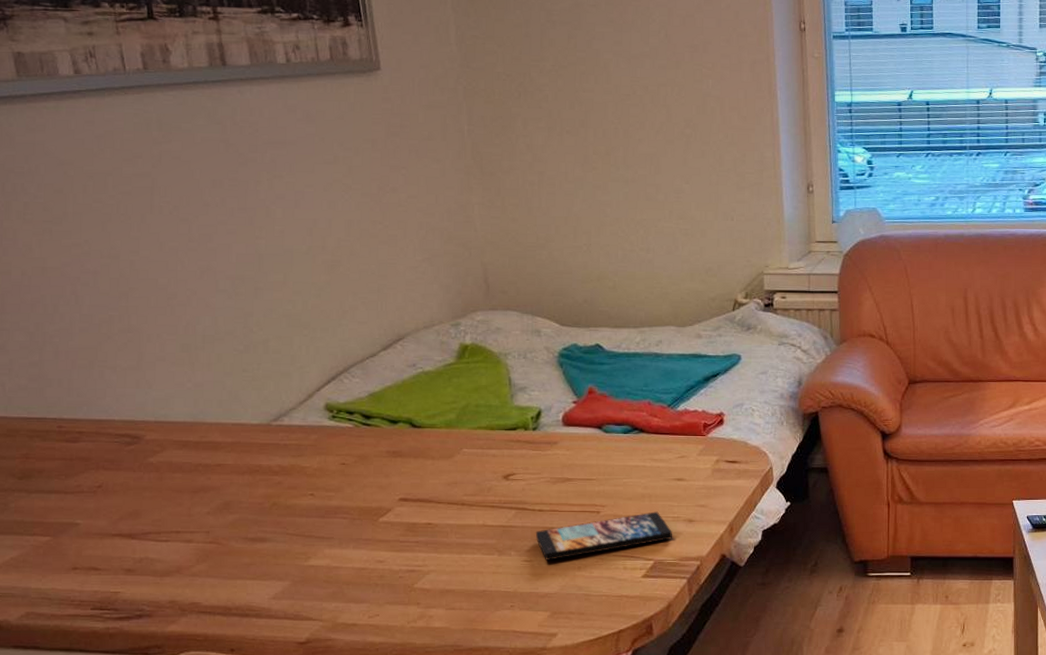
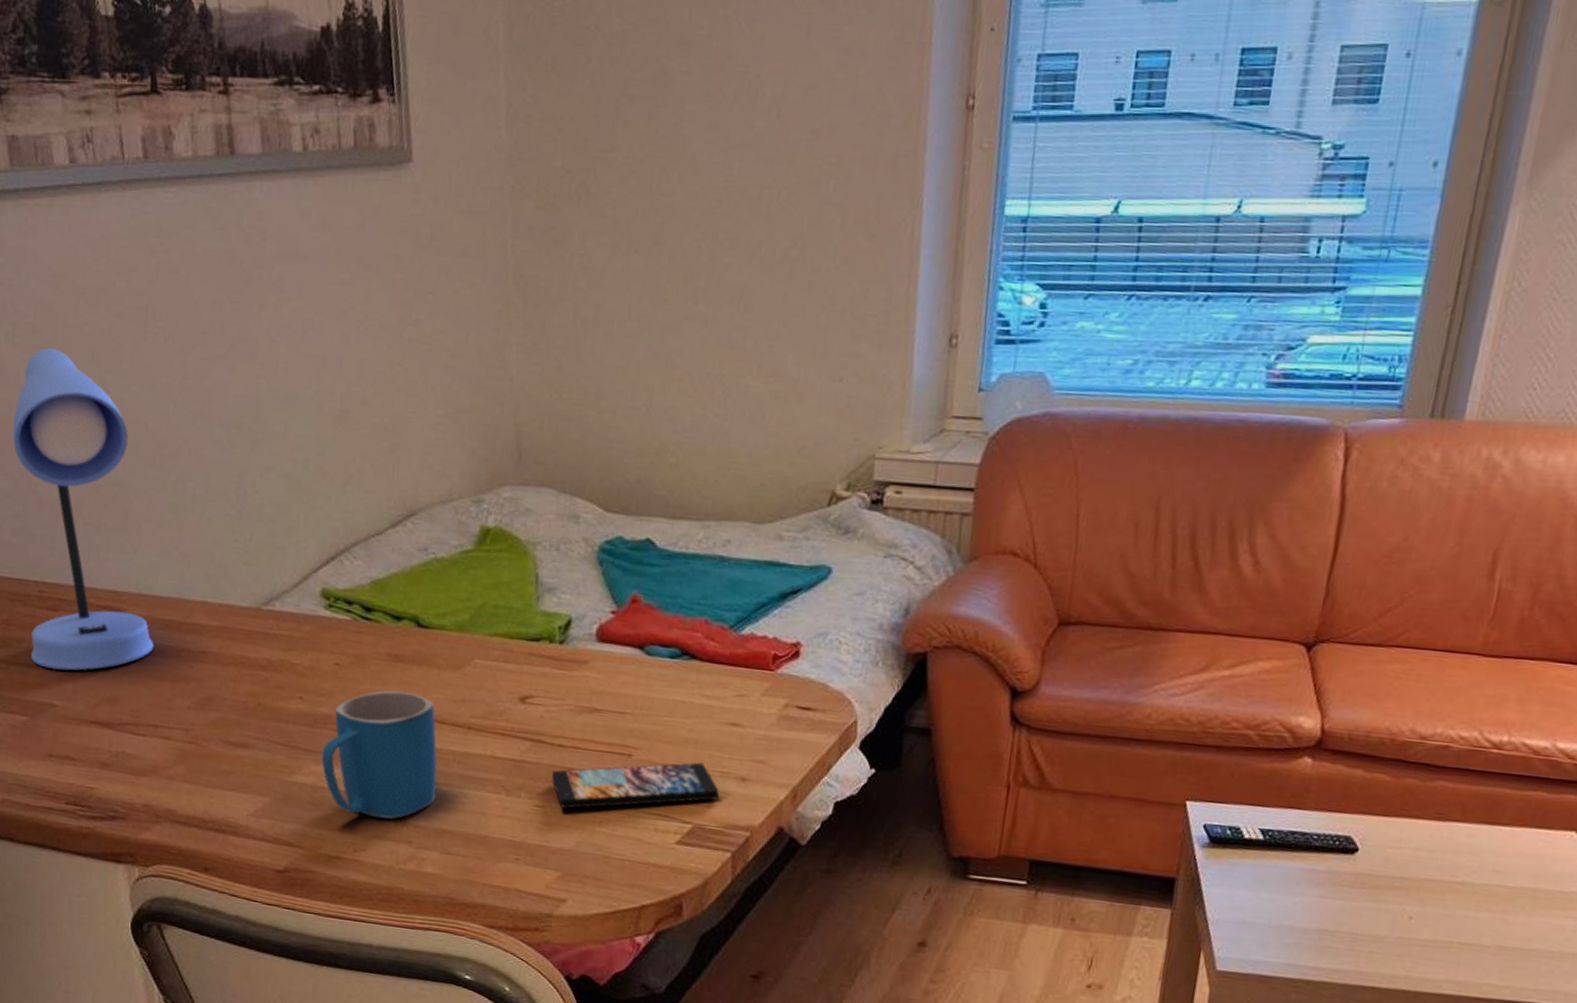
desk lamp: none [27,223,173,494] -> present [13,348,154,671]
mug: none [334,480,438,586] -> present [321,690,437,819]

